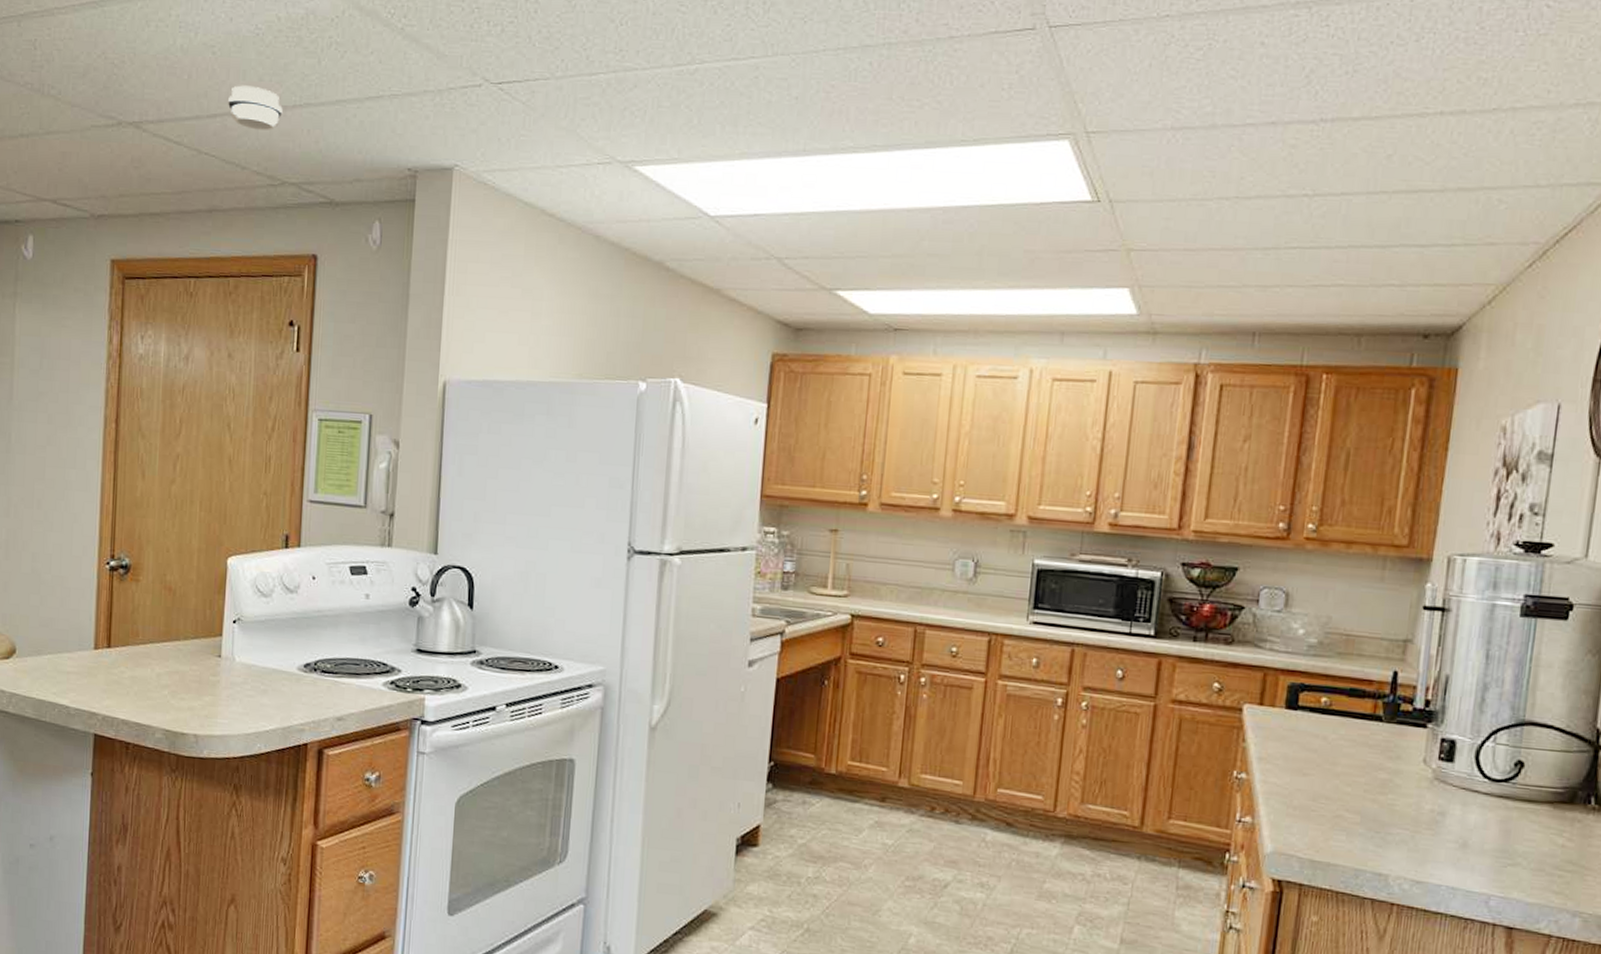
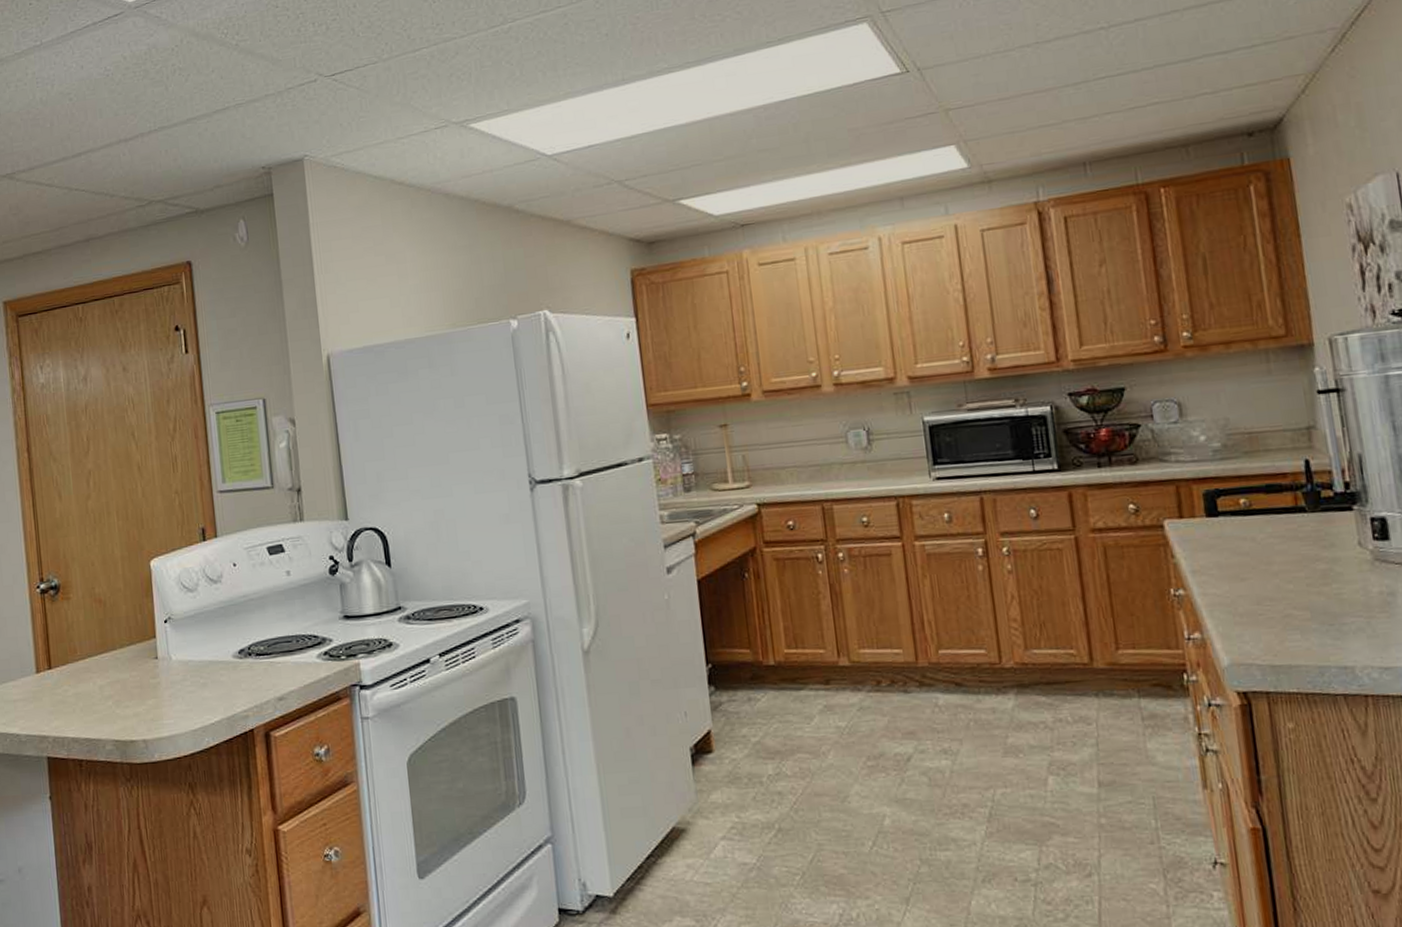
smoke detector: present [227,85,283,130] -> none [88,121,140,160]

